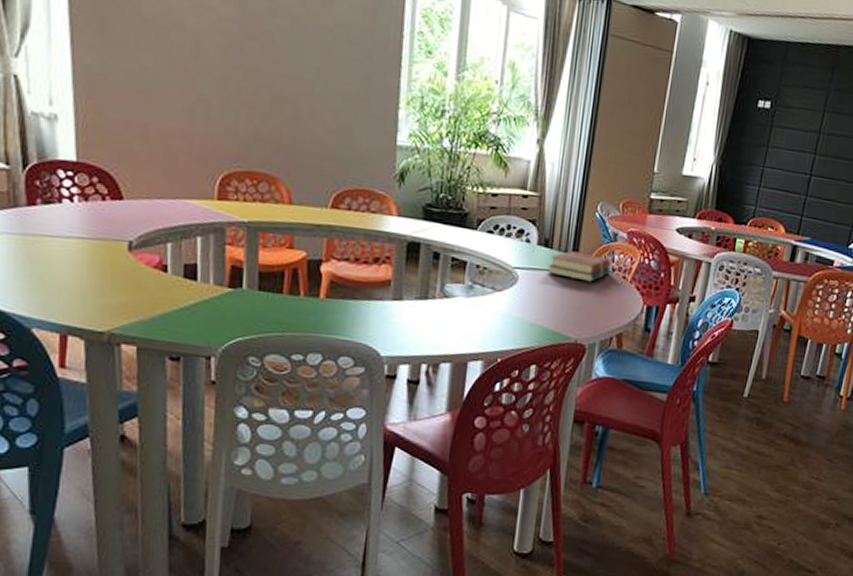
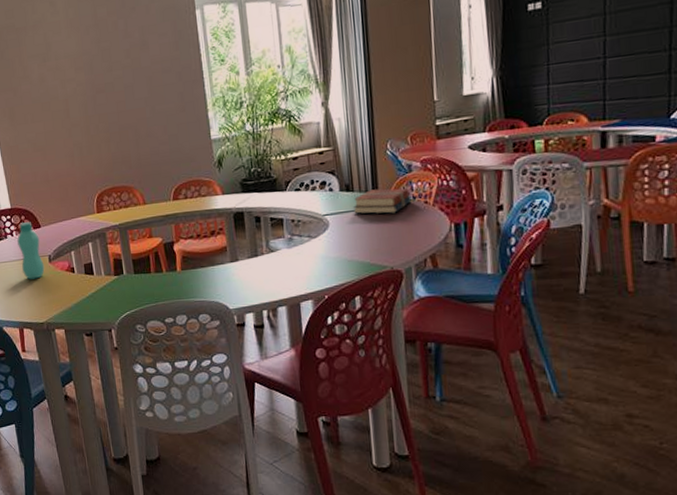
bottle: none [79,186,120,270] -> present [17,222,45,280]

